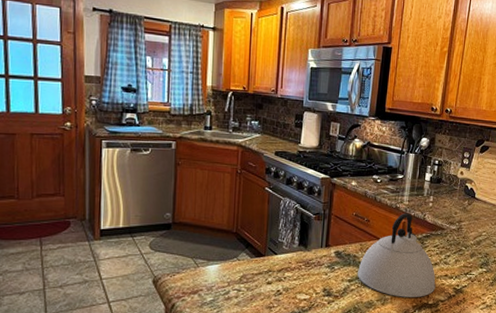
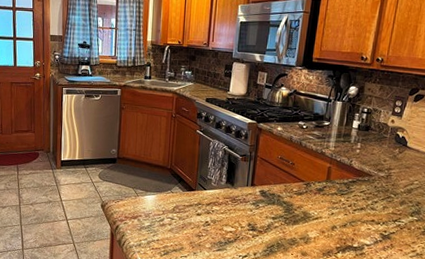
kettle: present [358,213,436,297] -> none [282,158,362,240]

